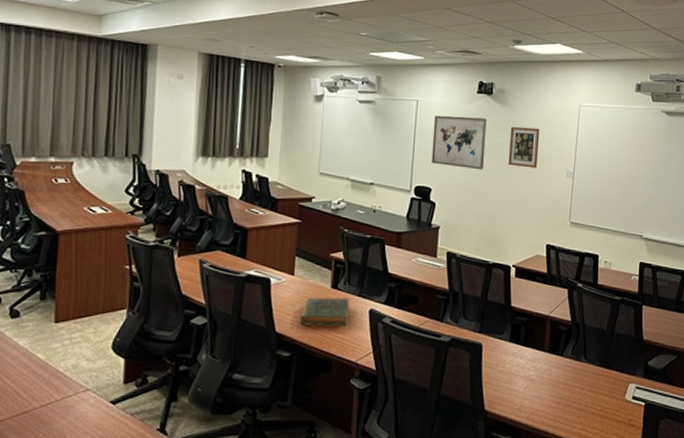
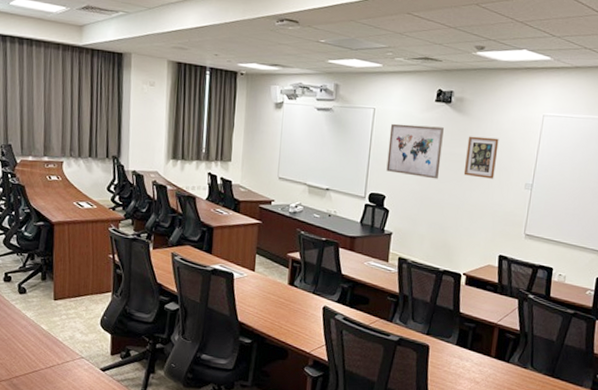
hardback book: present [300,297,349,326] -> none [260,291,305,320]

